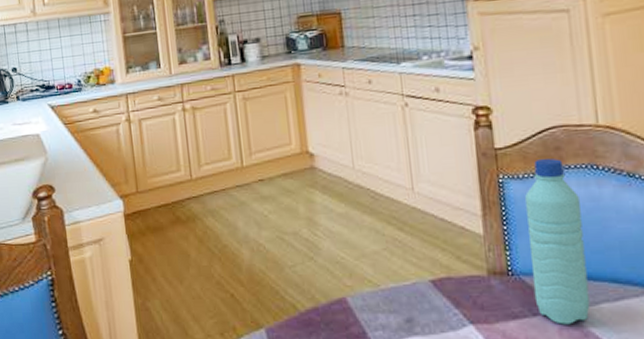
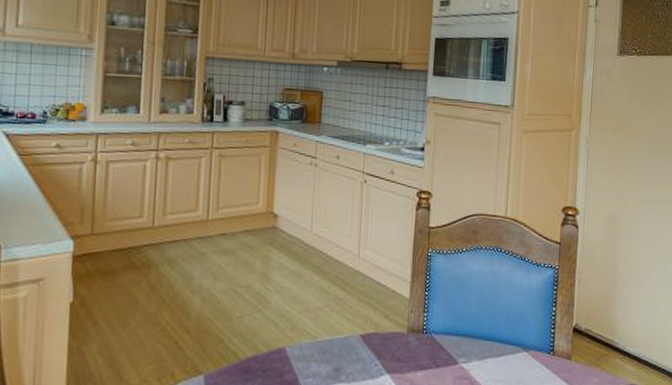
water bottle: present [525,158,590,325] -> none [439,240,485,375]

